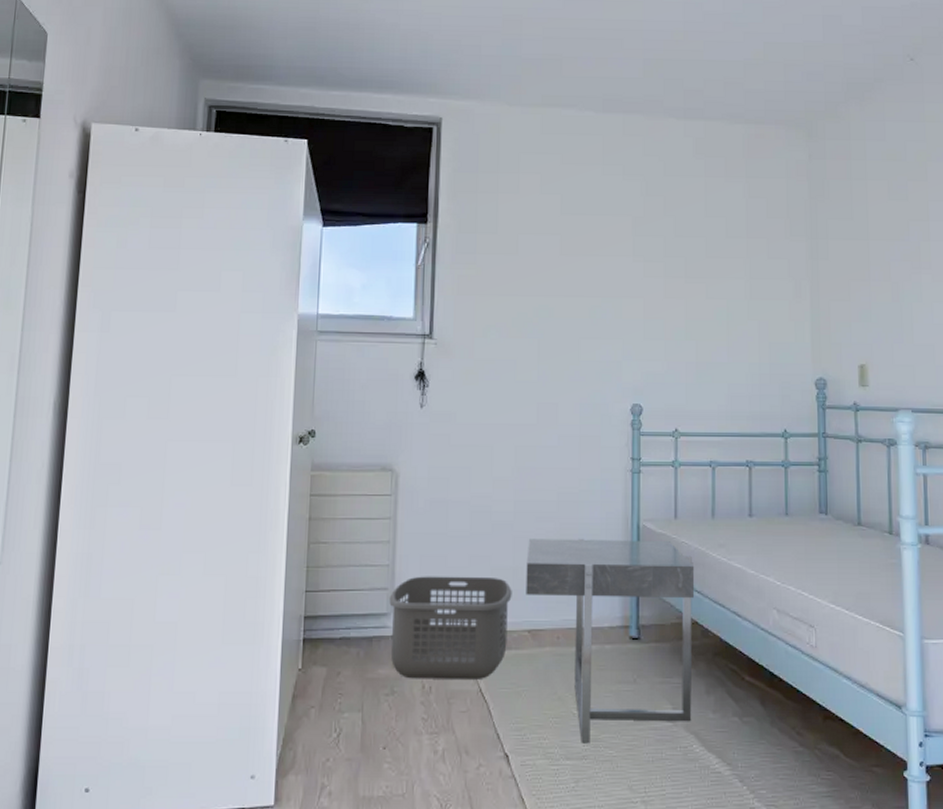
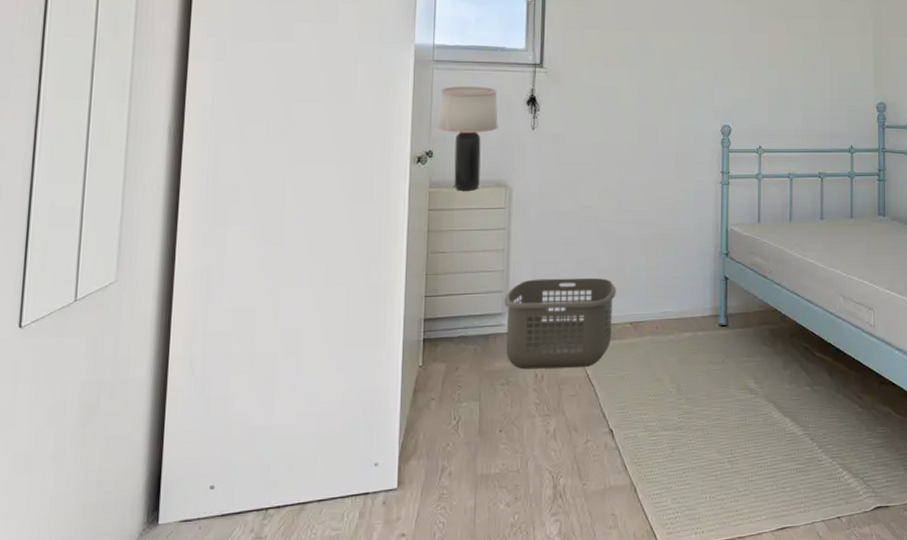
table lamp: none [321,358,384,475] -> present [438,85,498,191]
side table: present [526,538,695,742] -> none [628,241,775,415]

